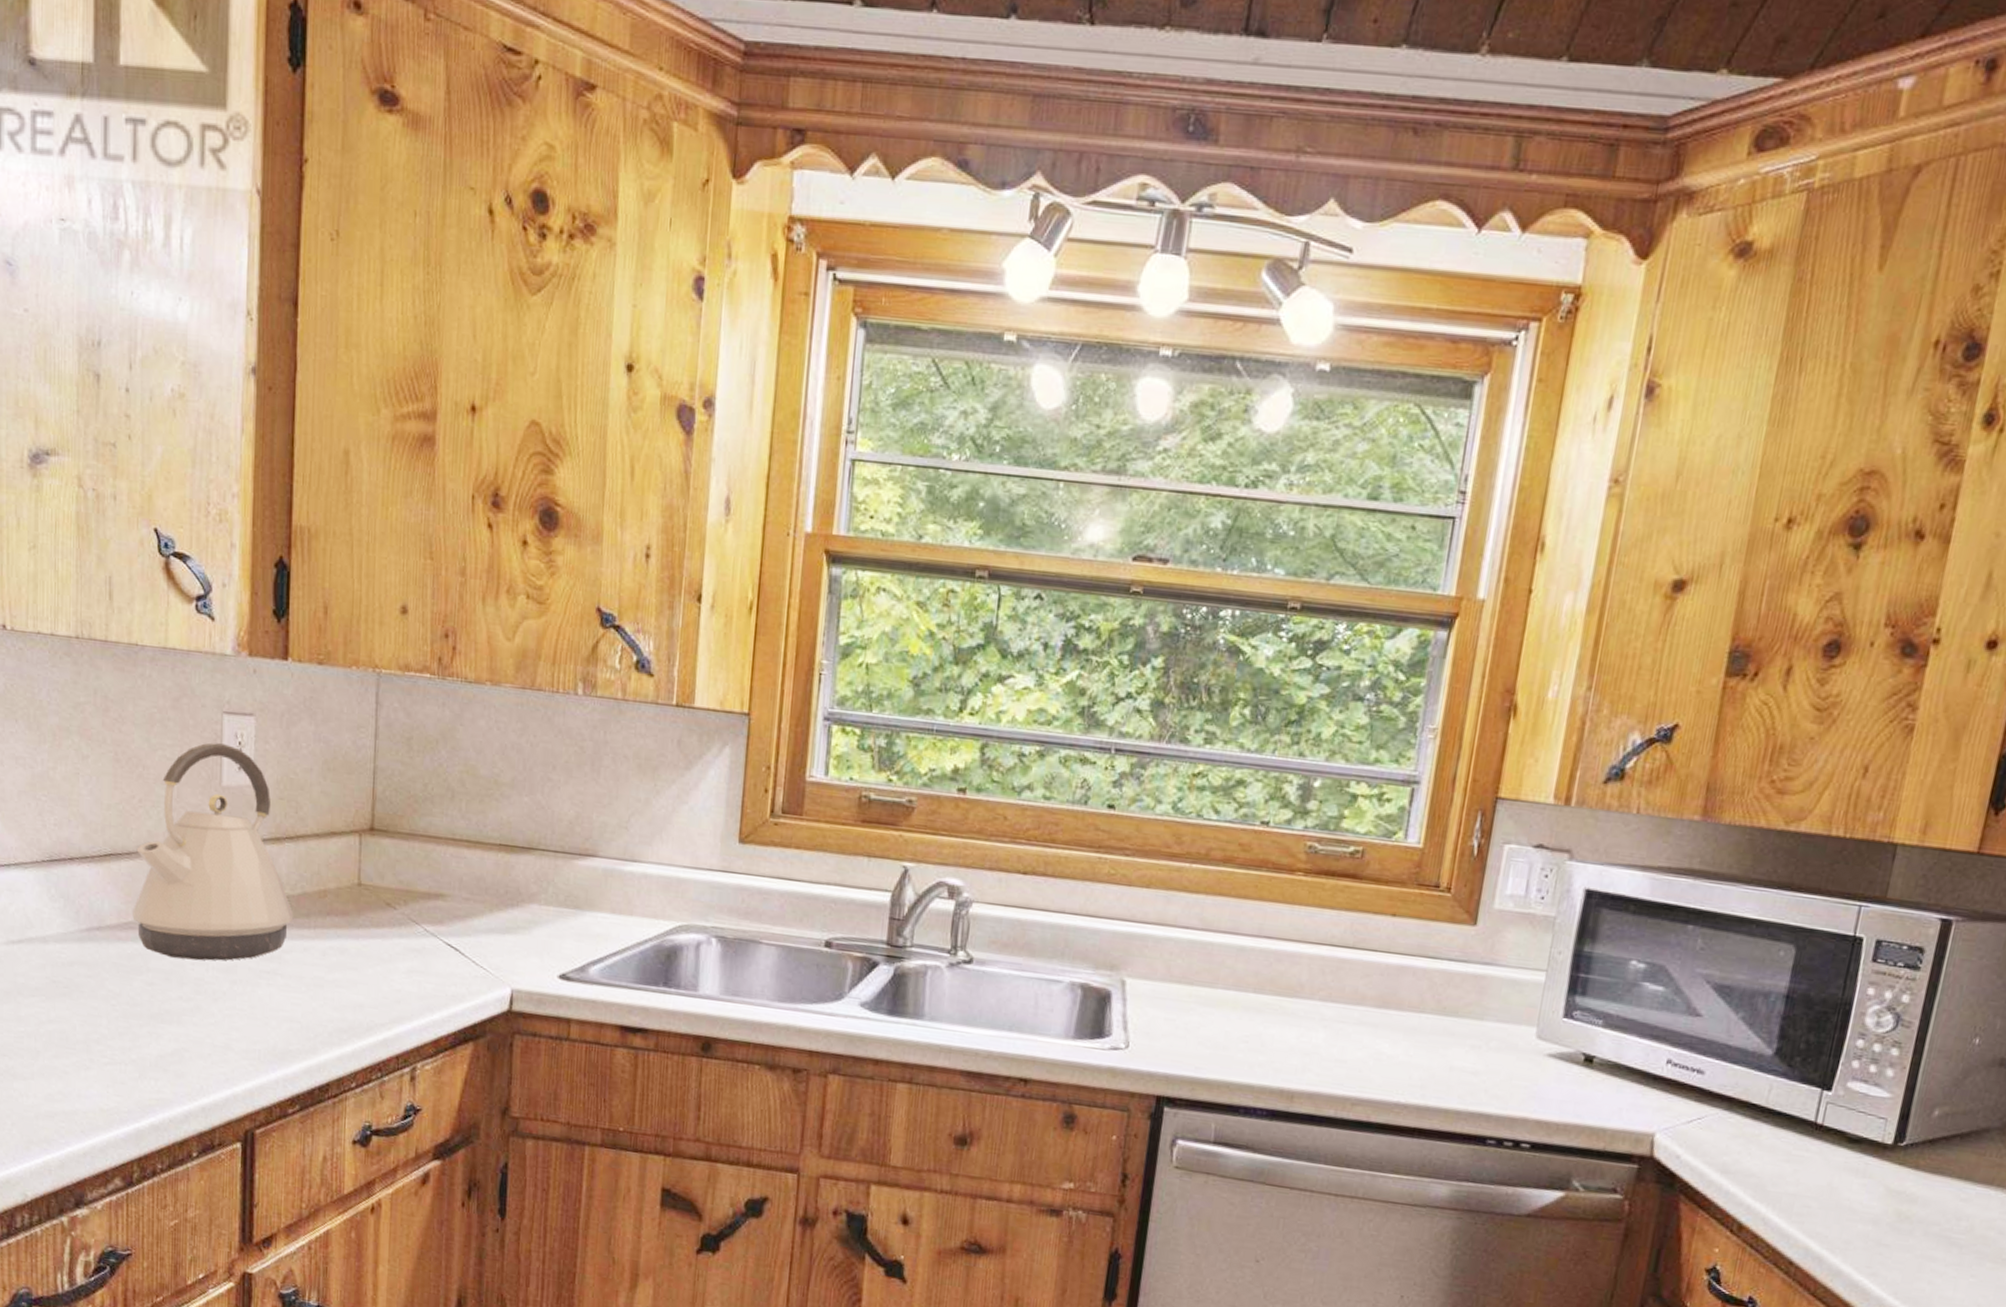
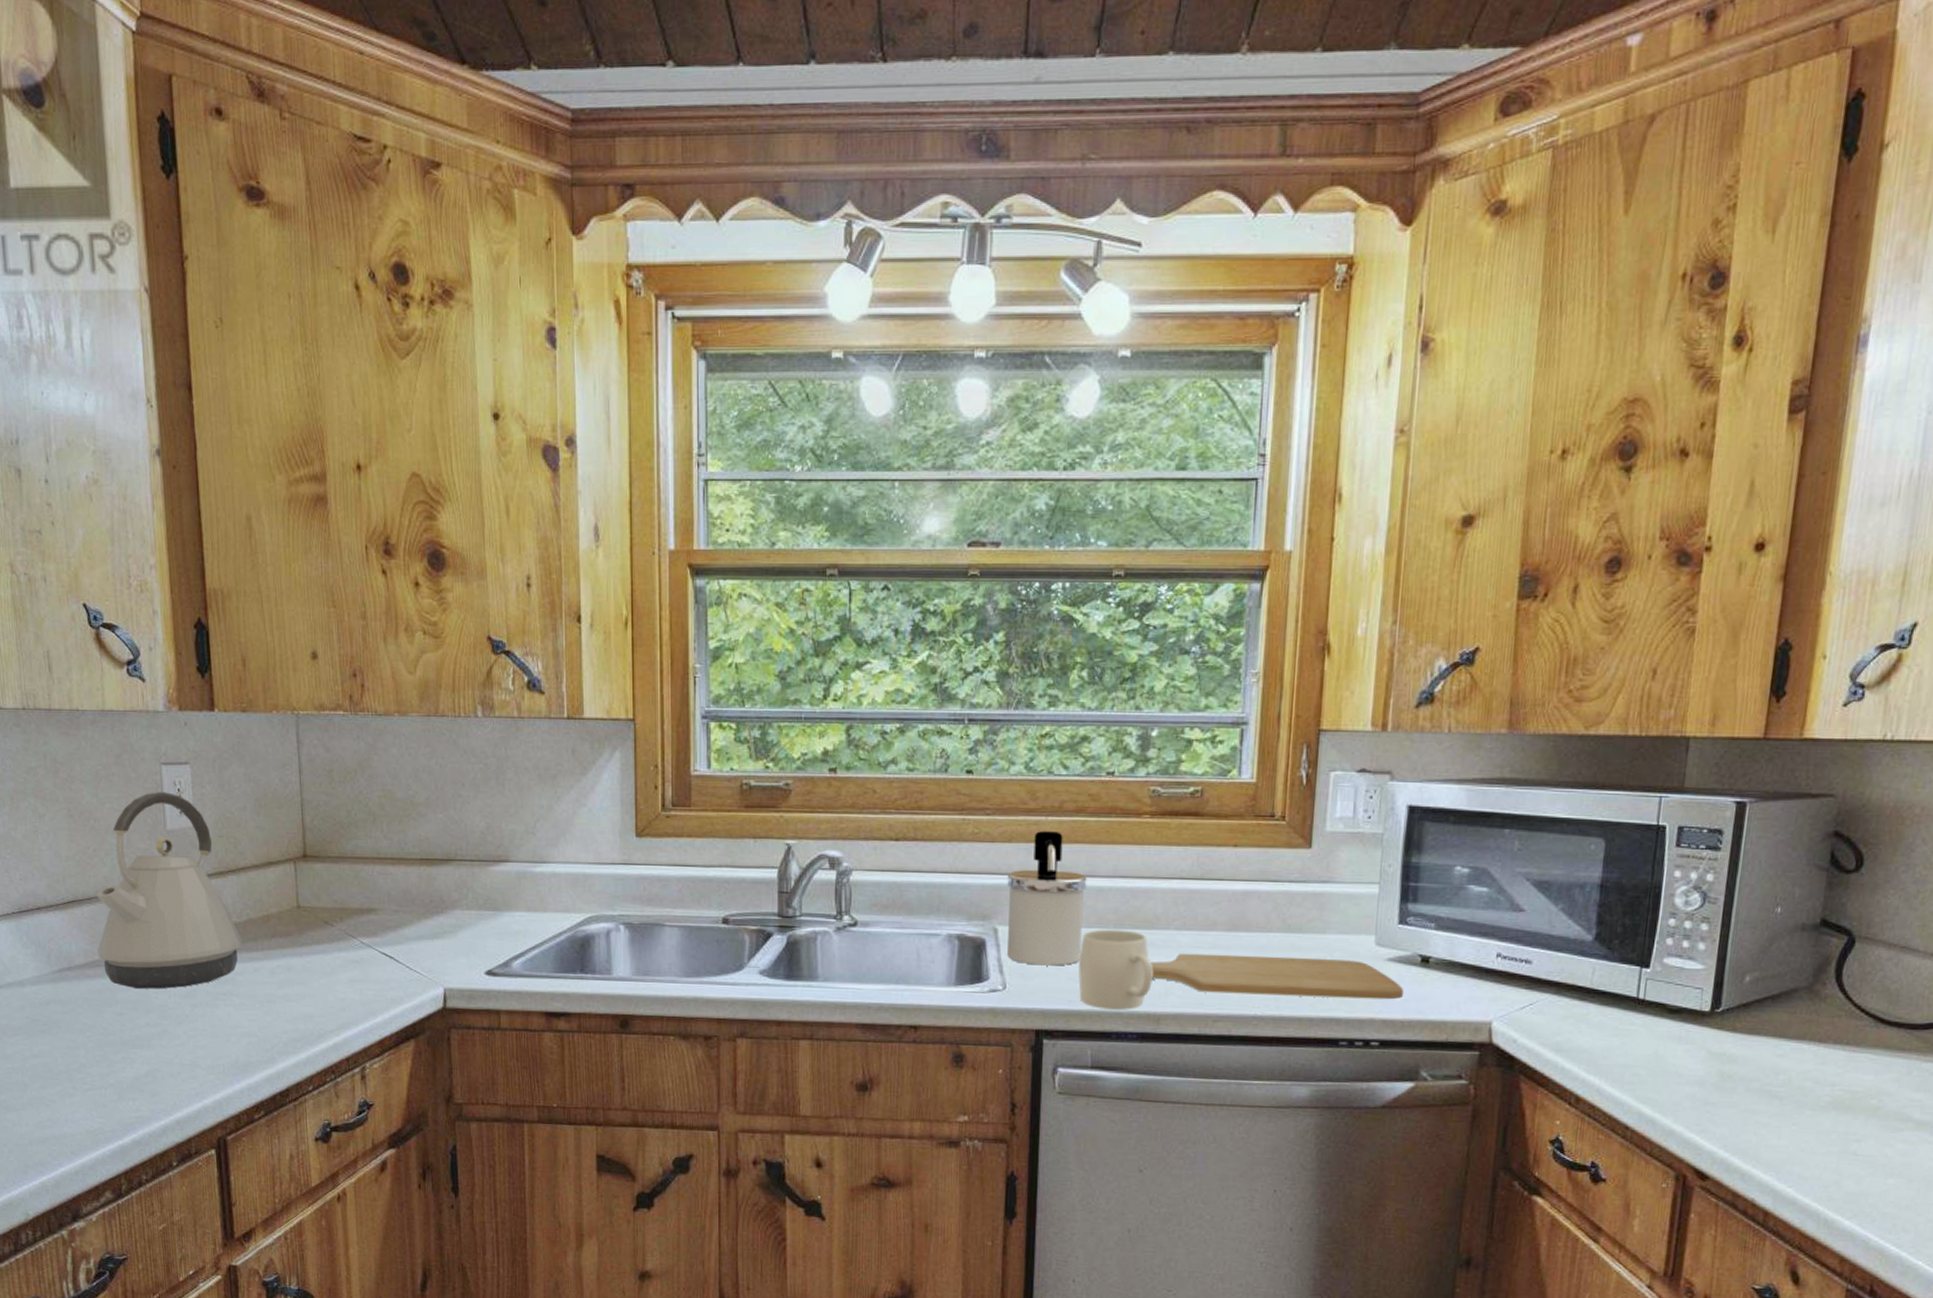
soap dispenser: none [1133,878,1229,1028] -> present [1007,831,1087,966]
mug: none [1208,992,1292,1084] -> present [1077,929,1153,1011]
chopping board: none [1288,1026,1563,1100] -> present [1150,953,1404,1000]

